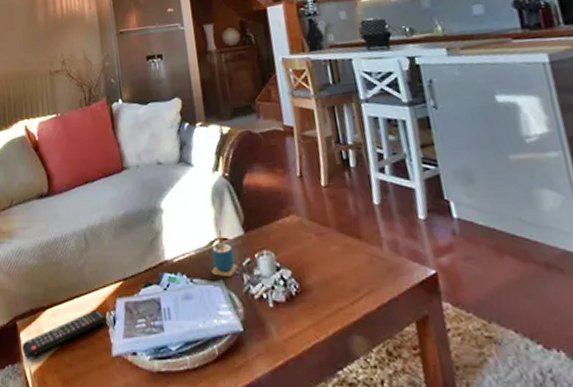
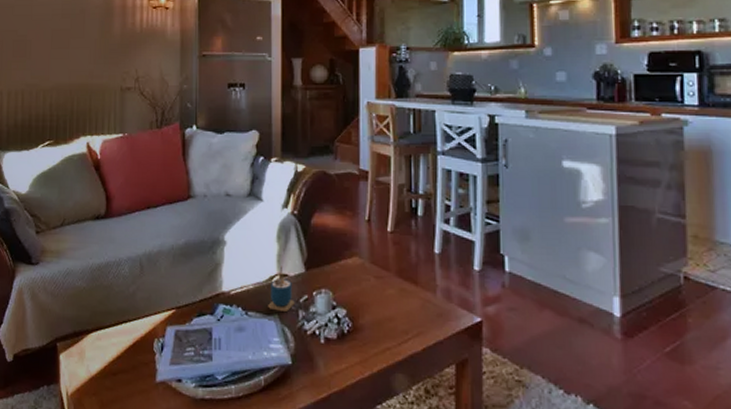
remote control: present [21,309,107,359] -> none [60,335,155,381]

